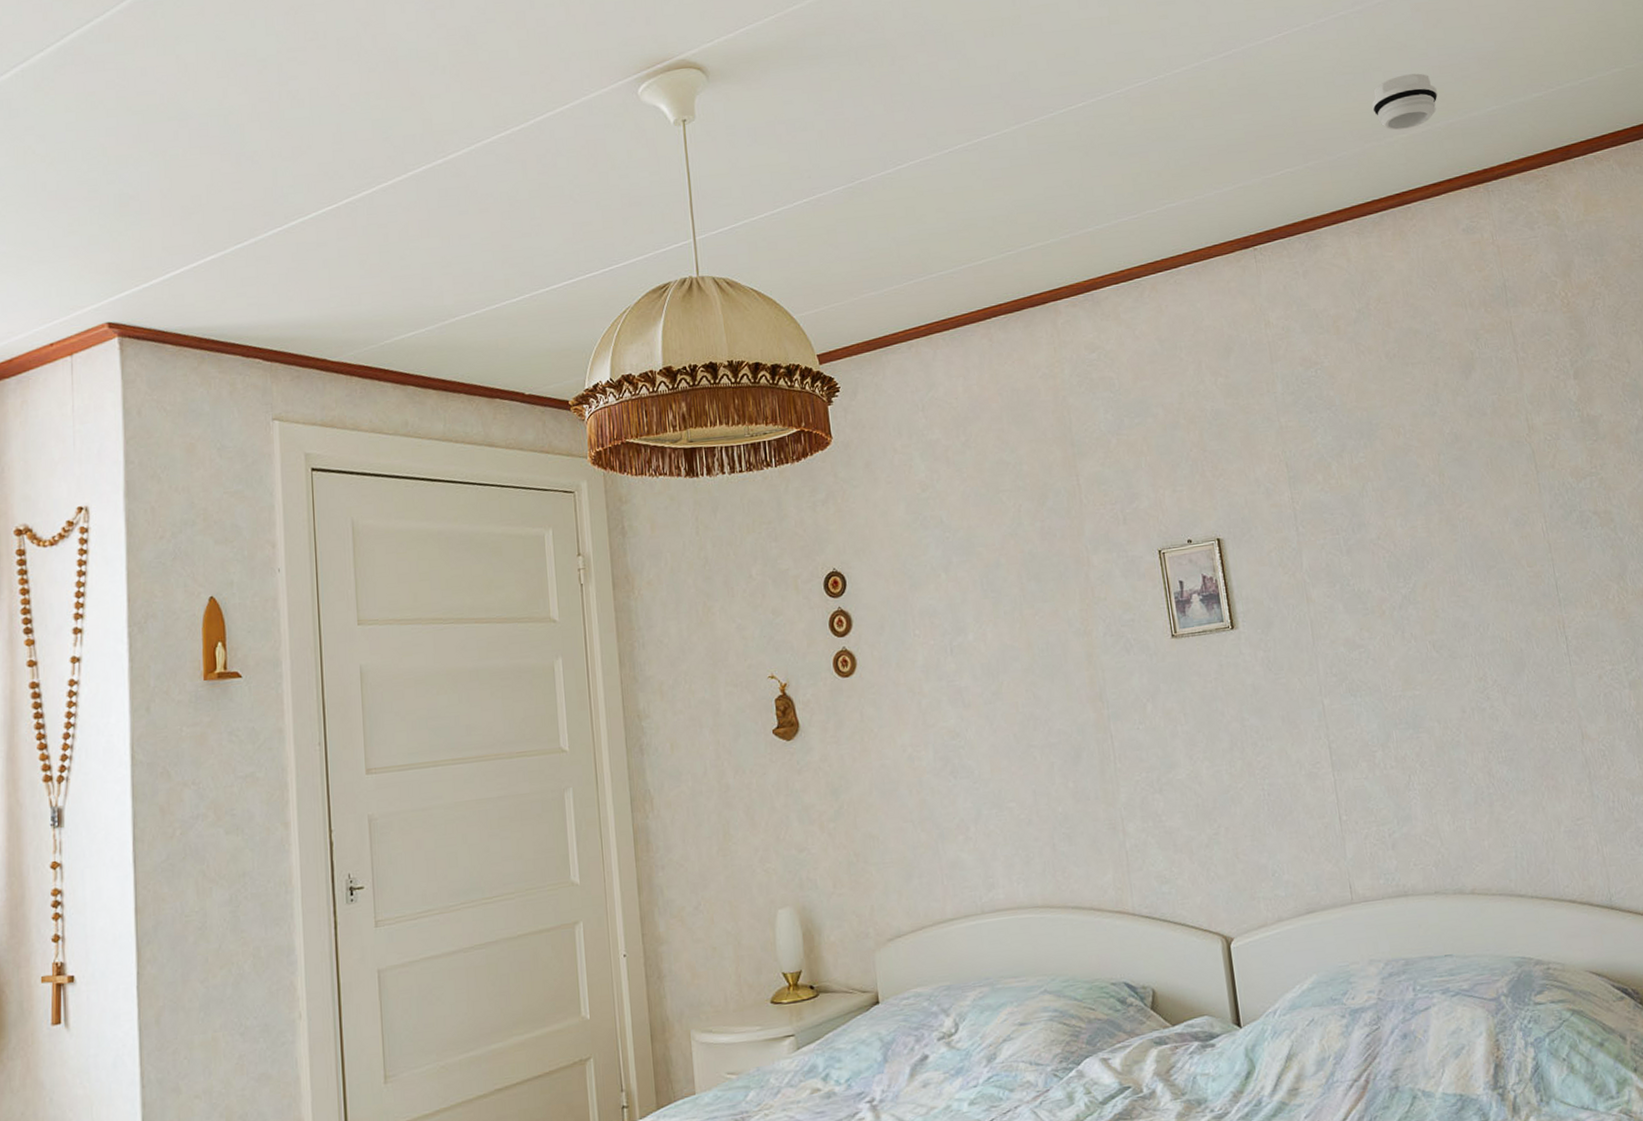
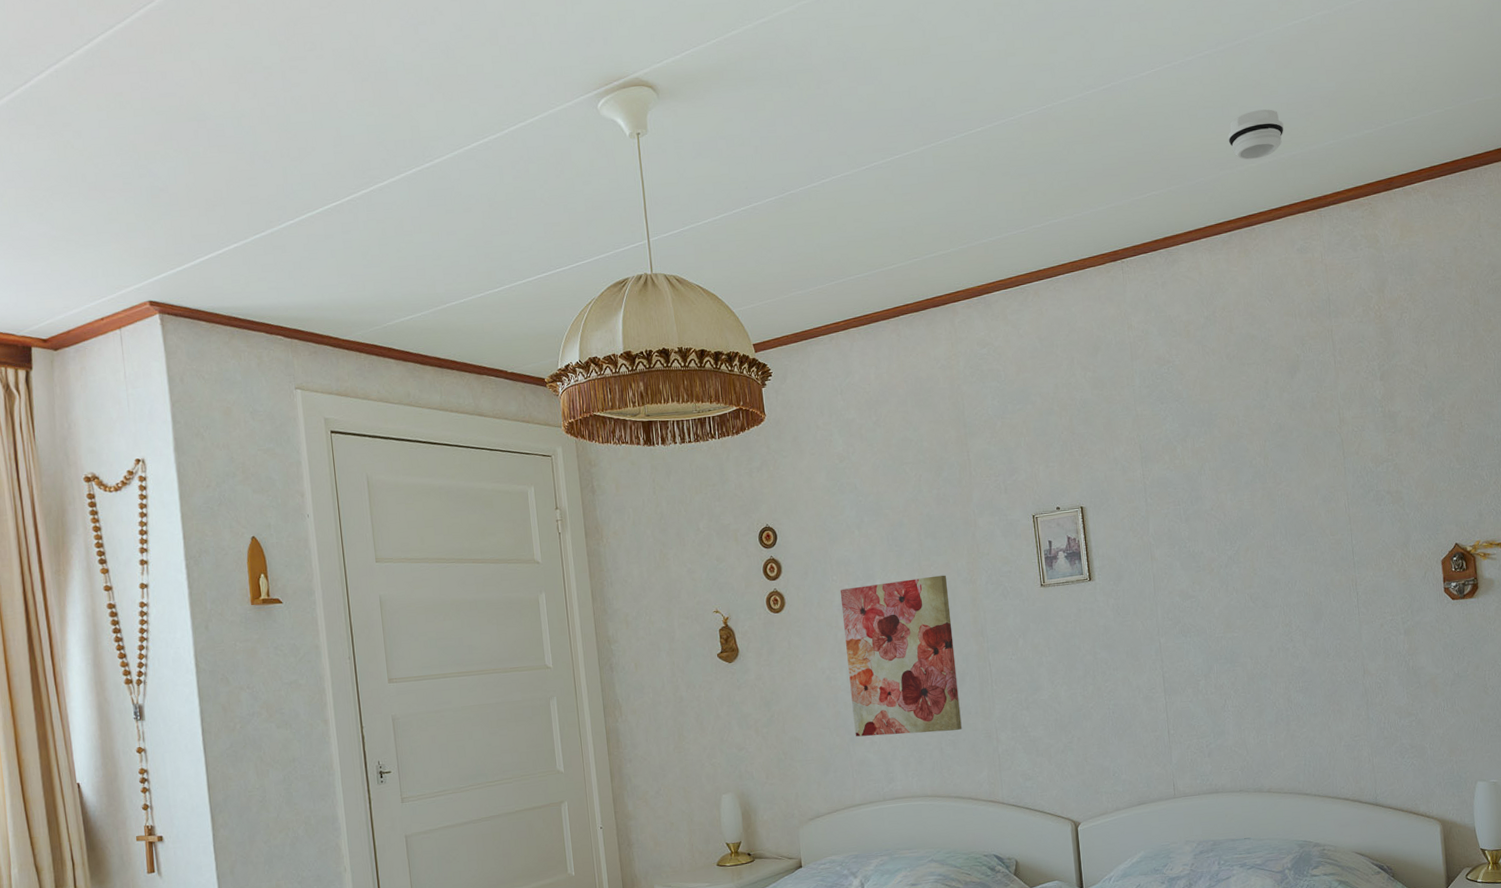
wall art: none [923,625,1079,832] -> present [840,575,962,737]

